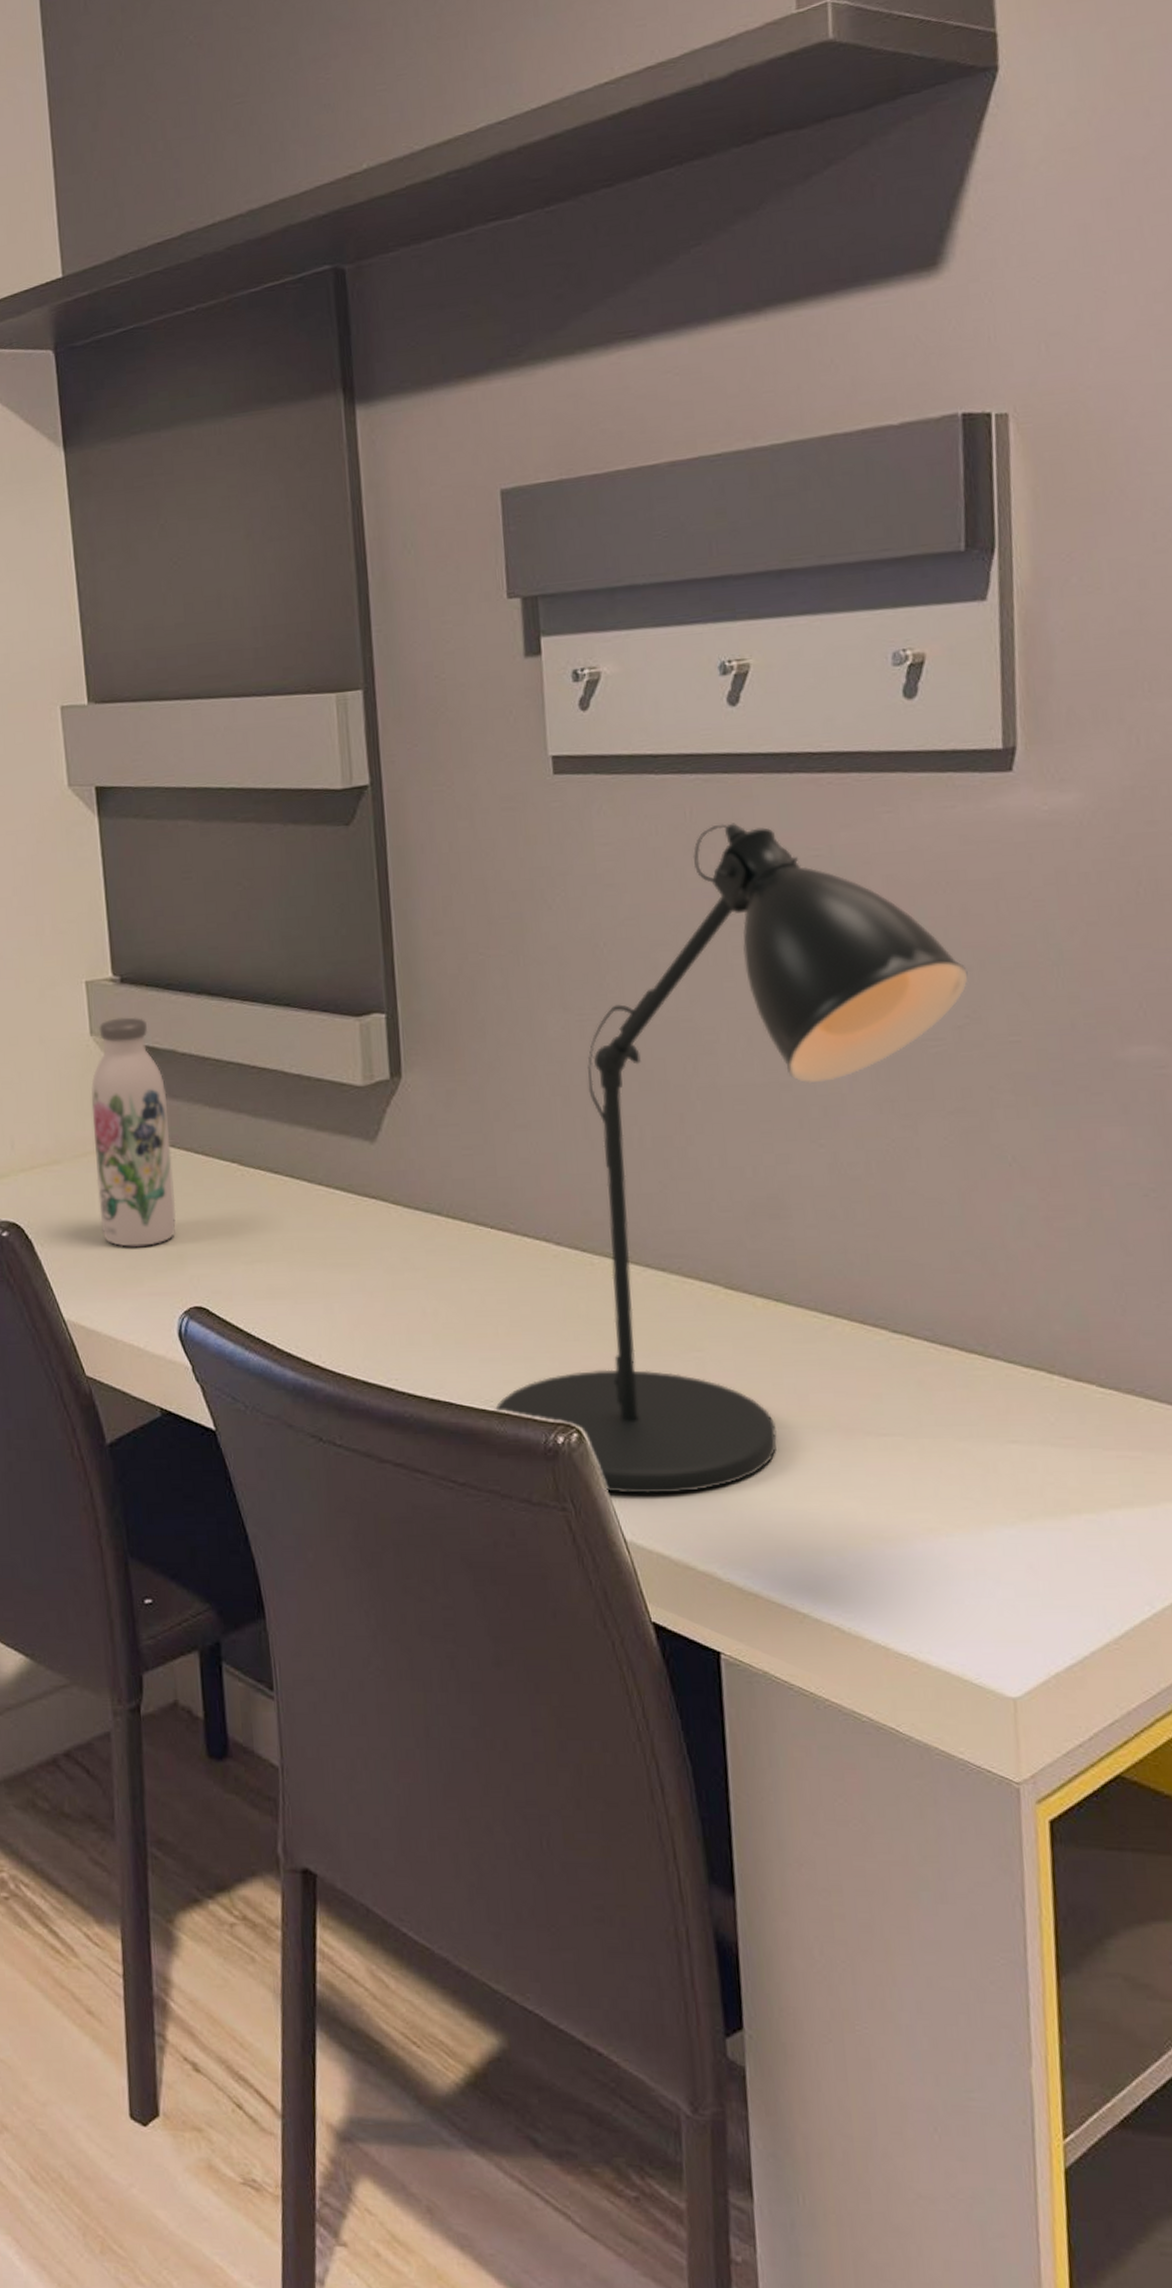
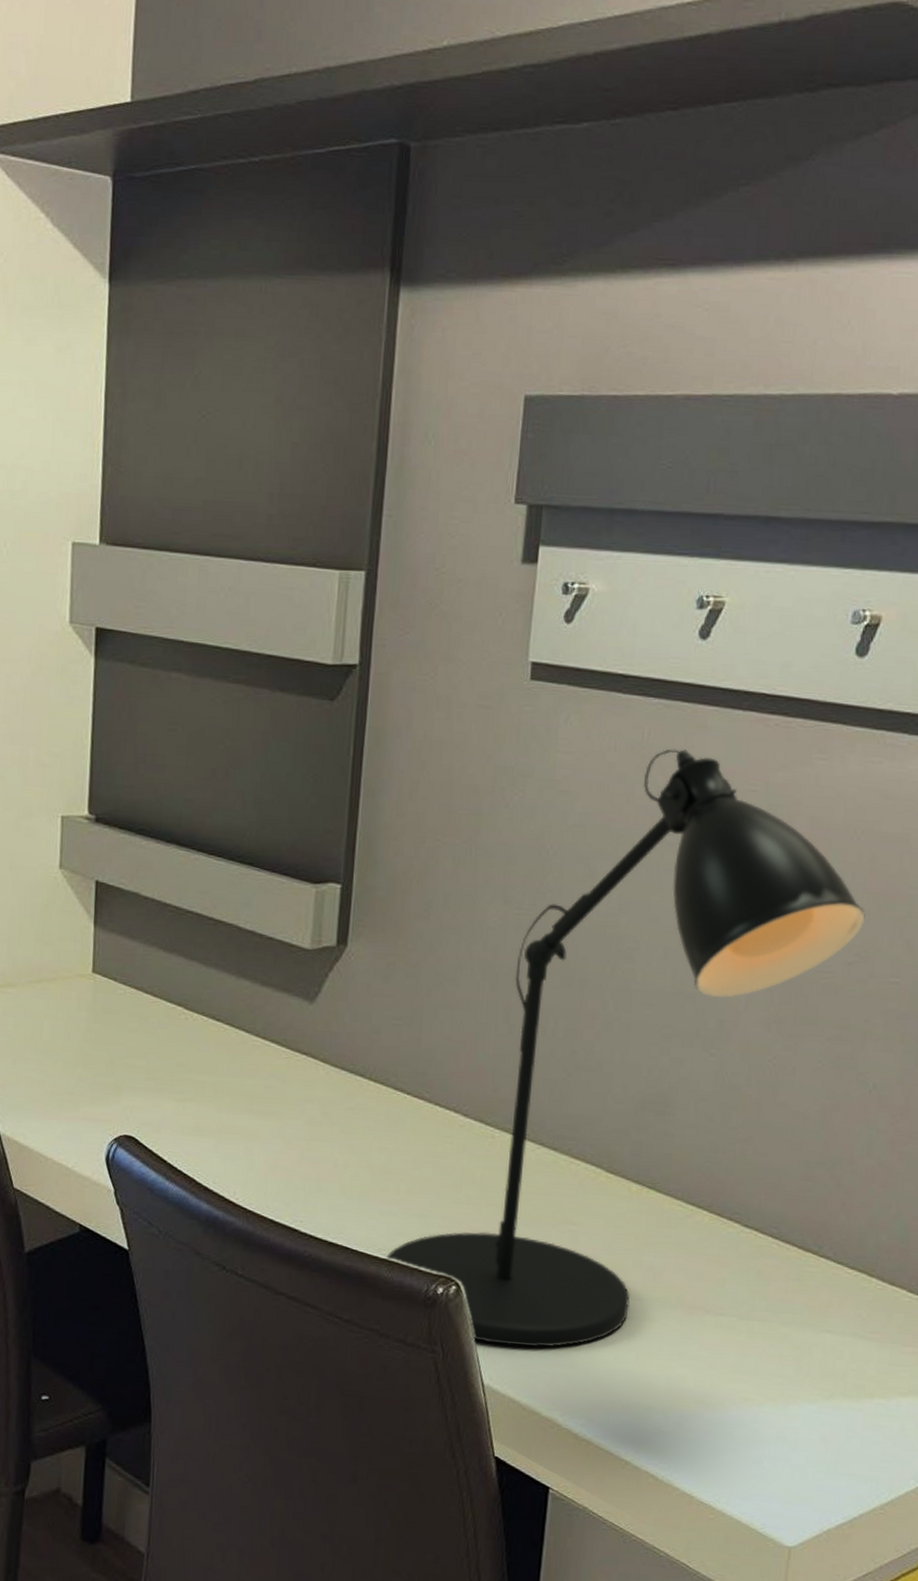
water bottle: present [91,1017,177,1247] -> none [45,855,125,1074]

